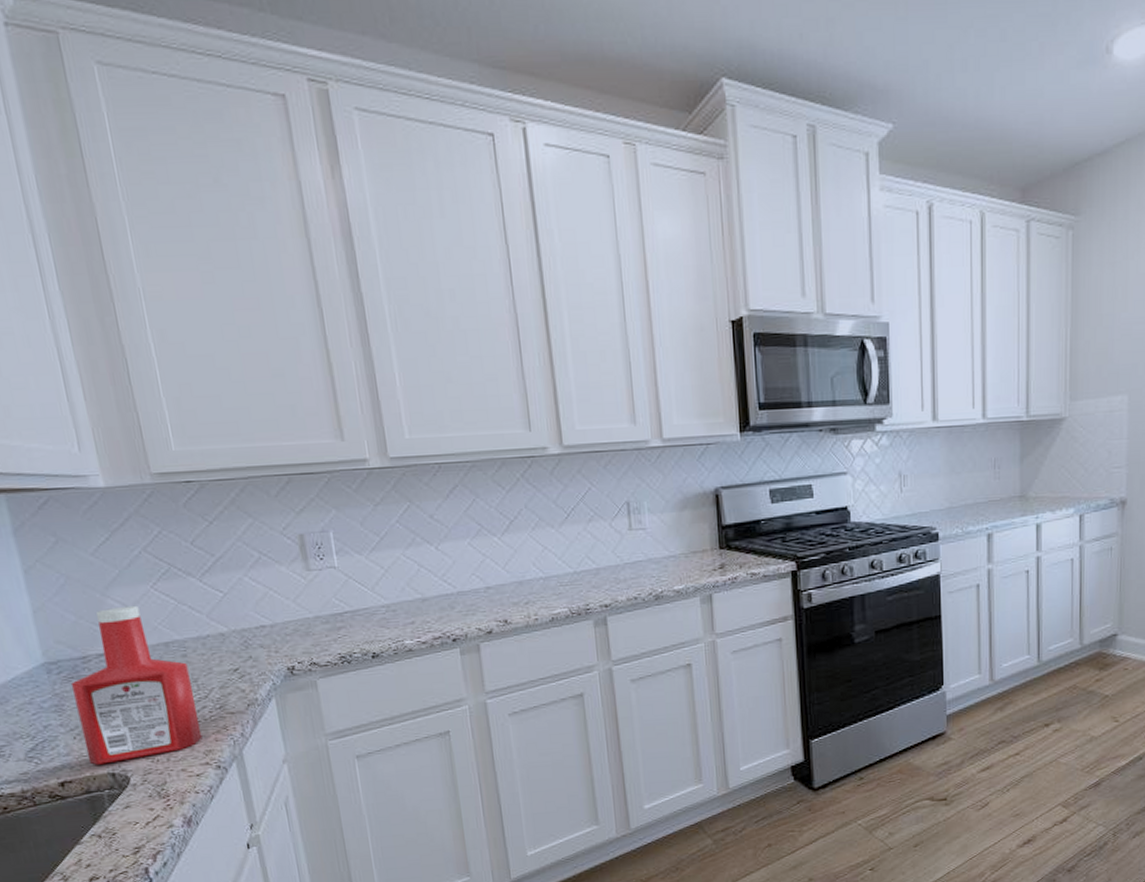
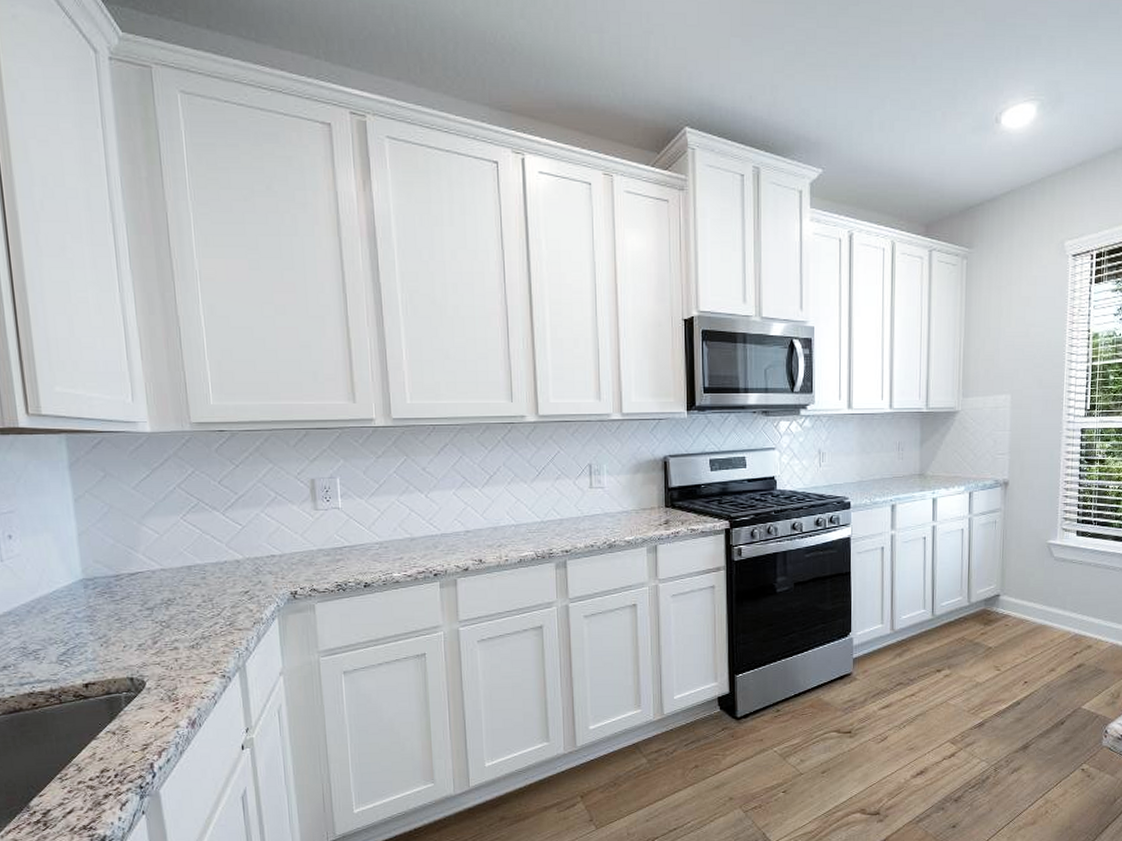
ketchup bottle: present [71,605,203,765] -> none [104,533,212,670]

